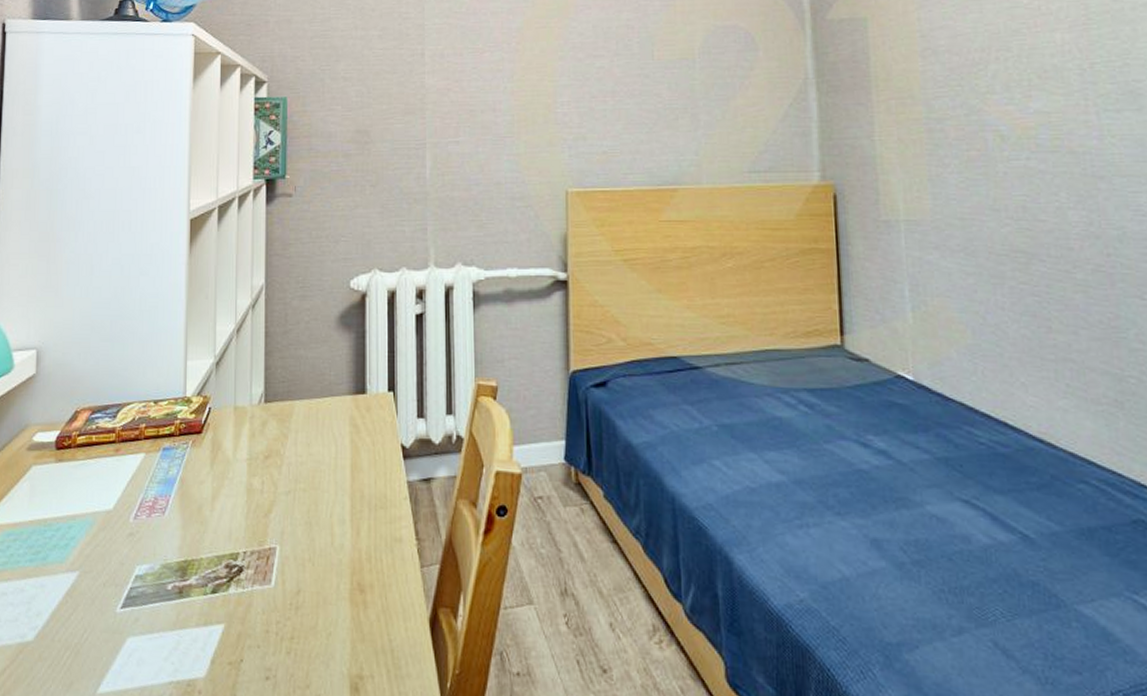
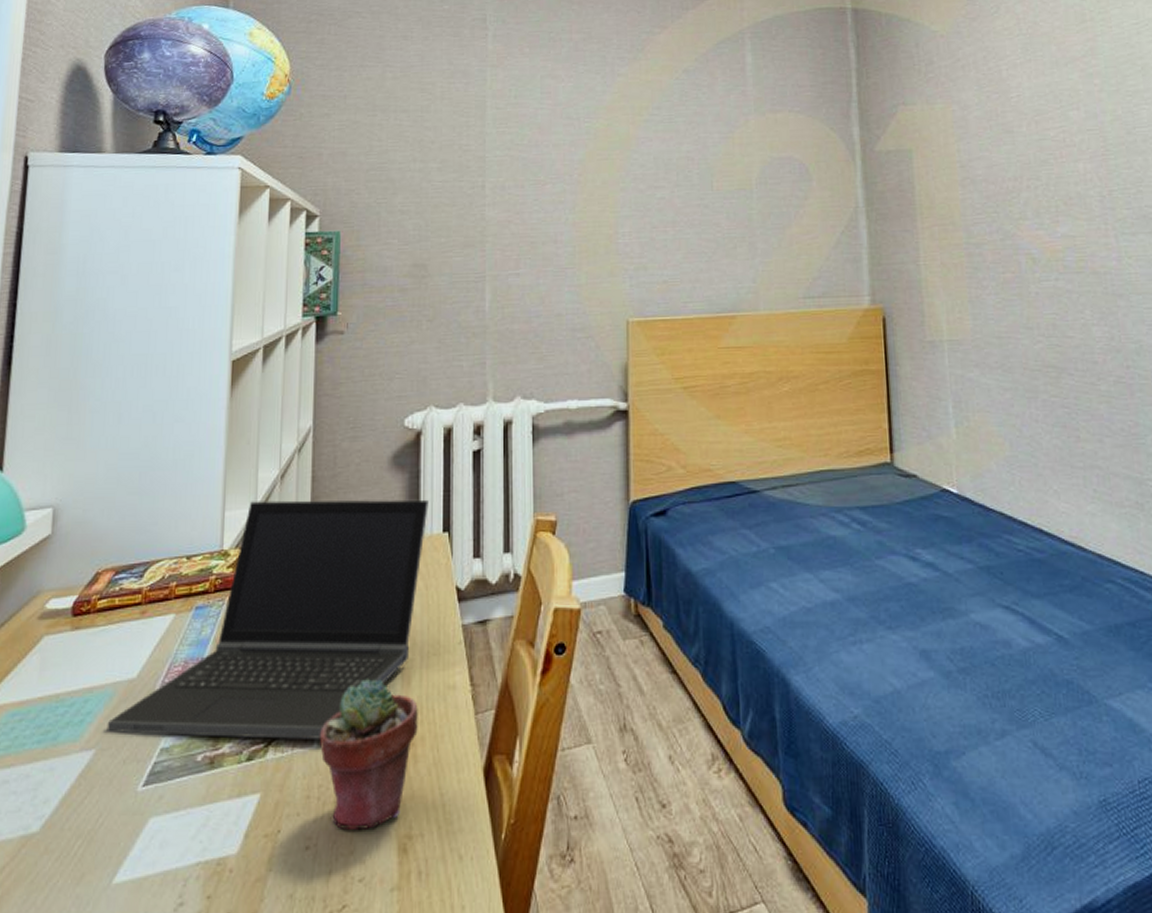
laptop computer: none [88,352,374,579] -> present [106,499,429,739]
potted succulent: none [276,526,367,667] -> present [319,679,418,829]

